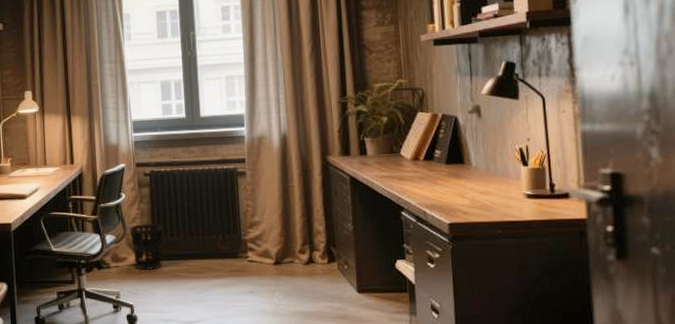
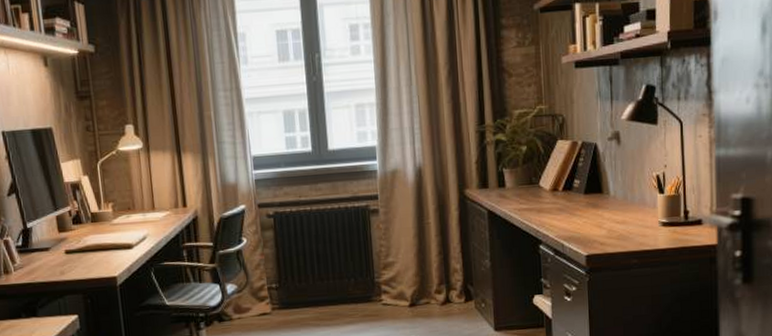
wastebasket: present [128,223,164,270] -> none [251,269,291,321]

